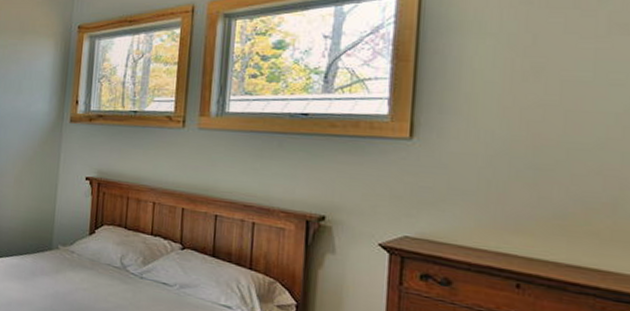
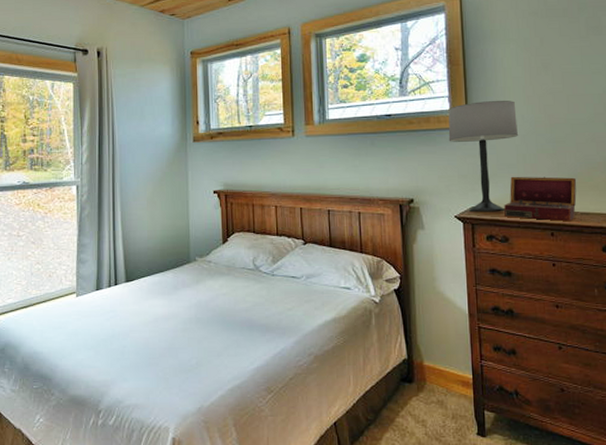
table lamp: none [382,108,484,248] -> present [448,100,519,213]
wooden box: none [450,205,566,274] -> present [504,176,577,222]

